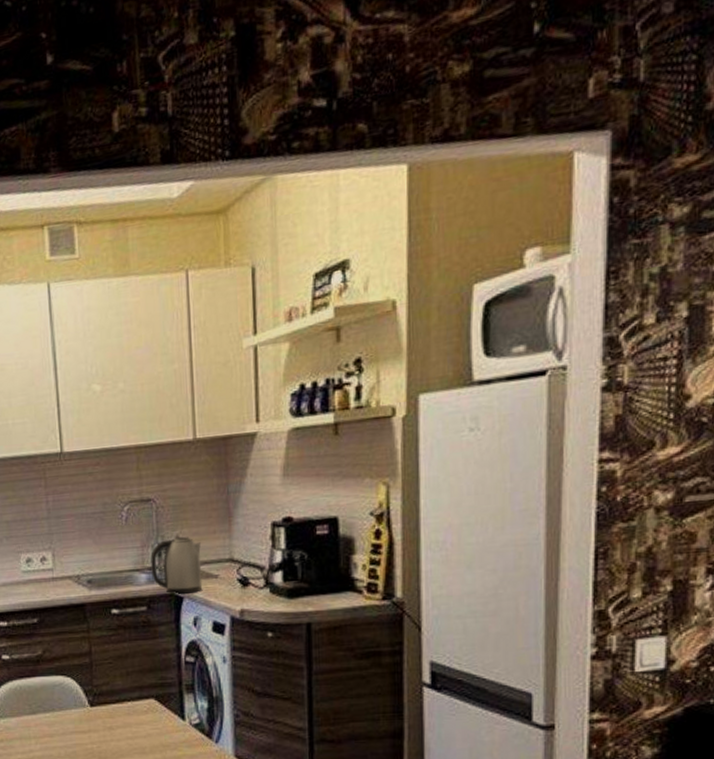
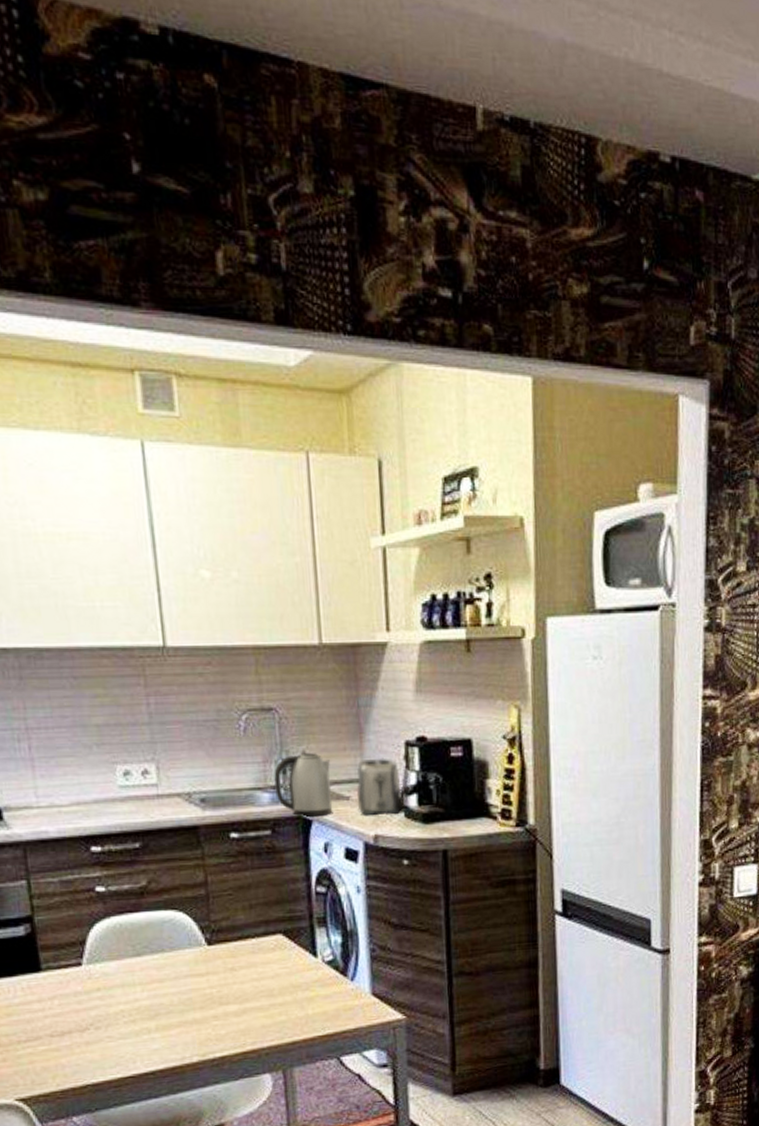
toaster: none [224,538,269,593] -> present [356,757,404,816]

